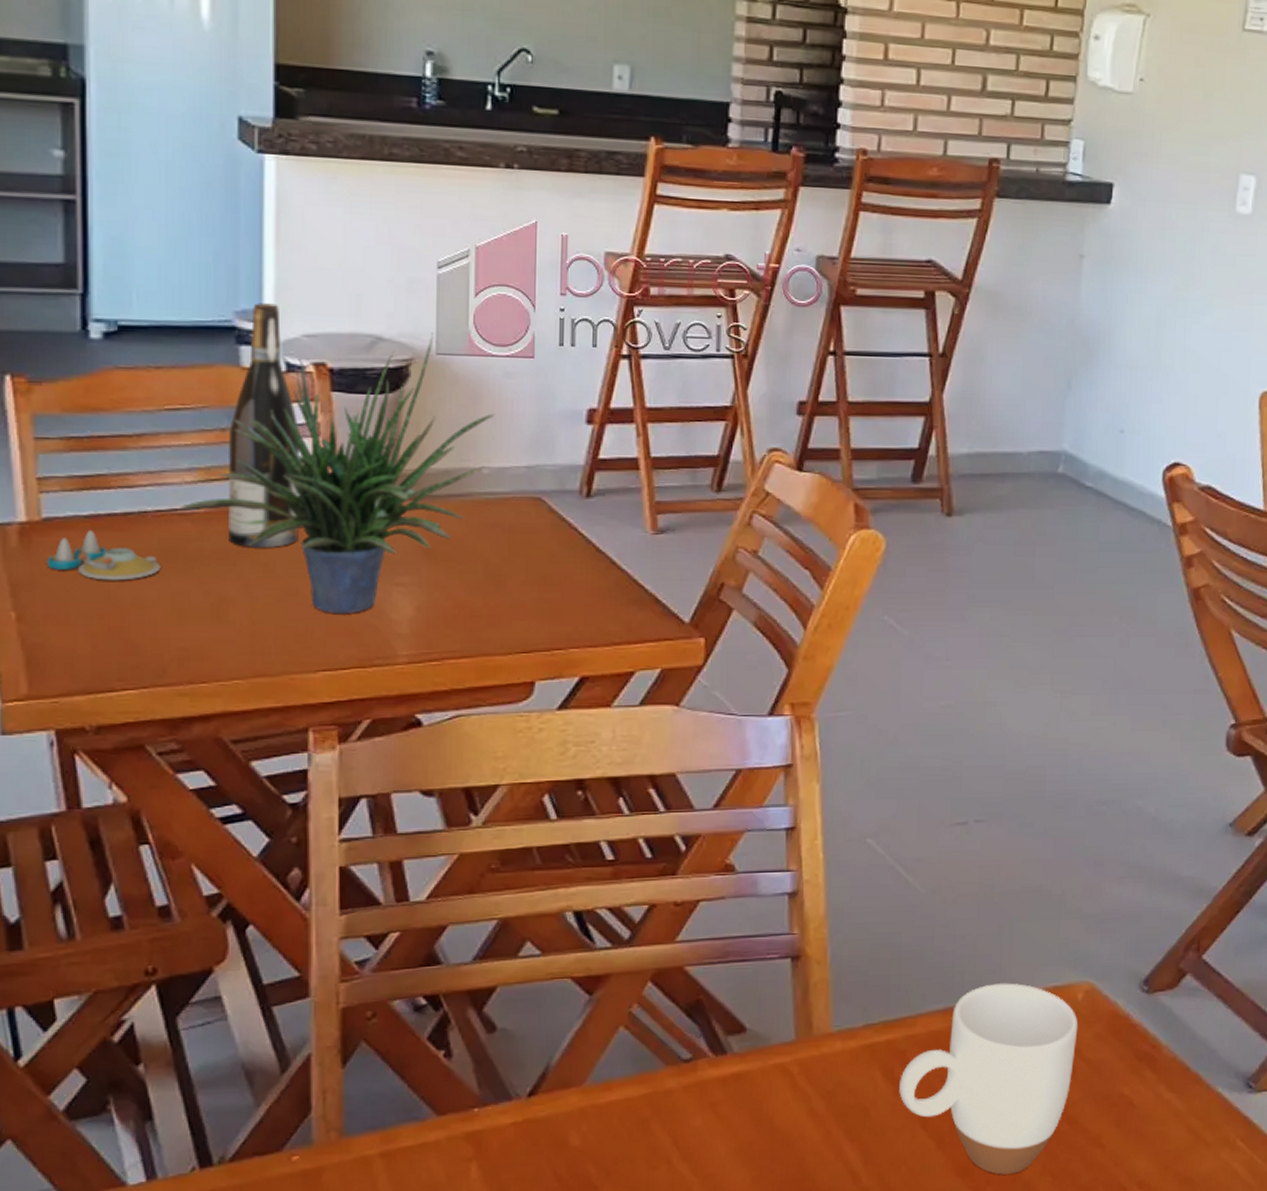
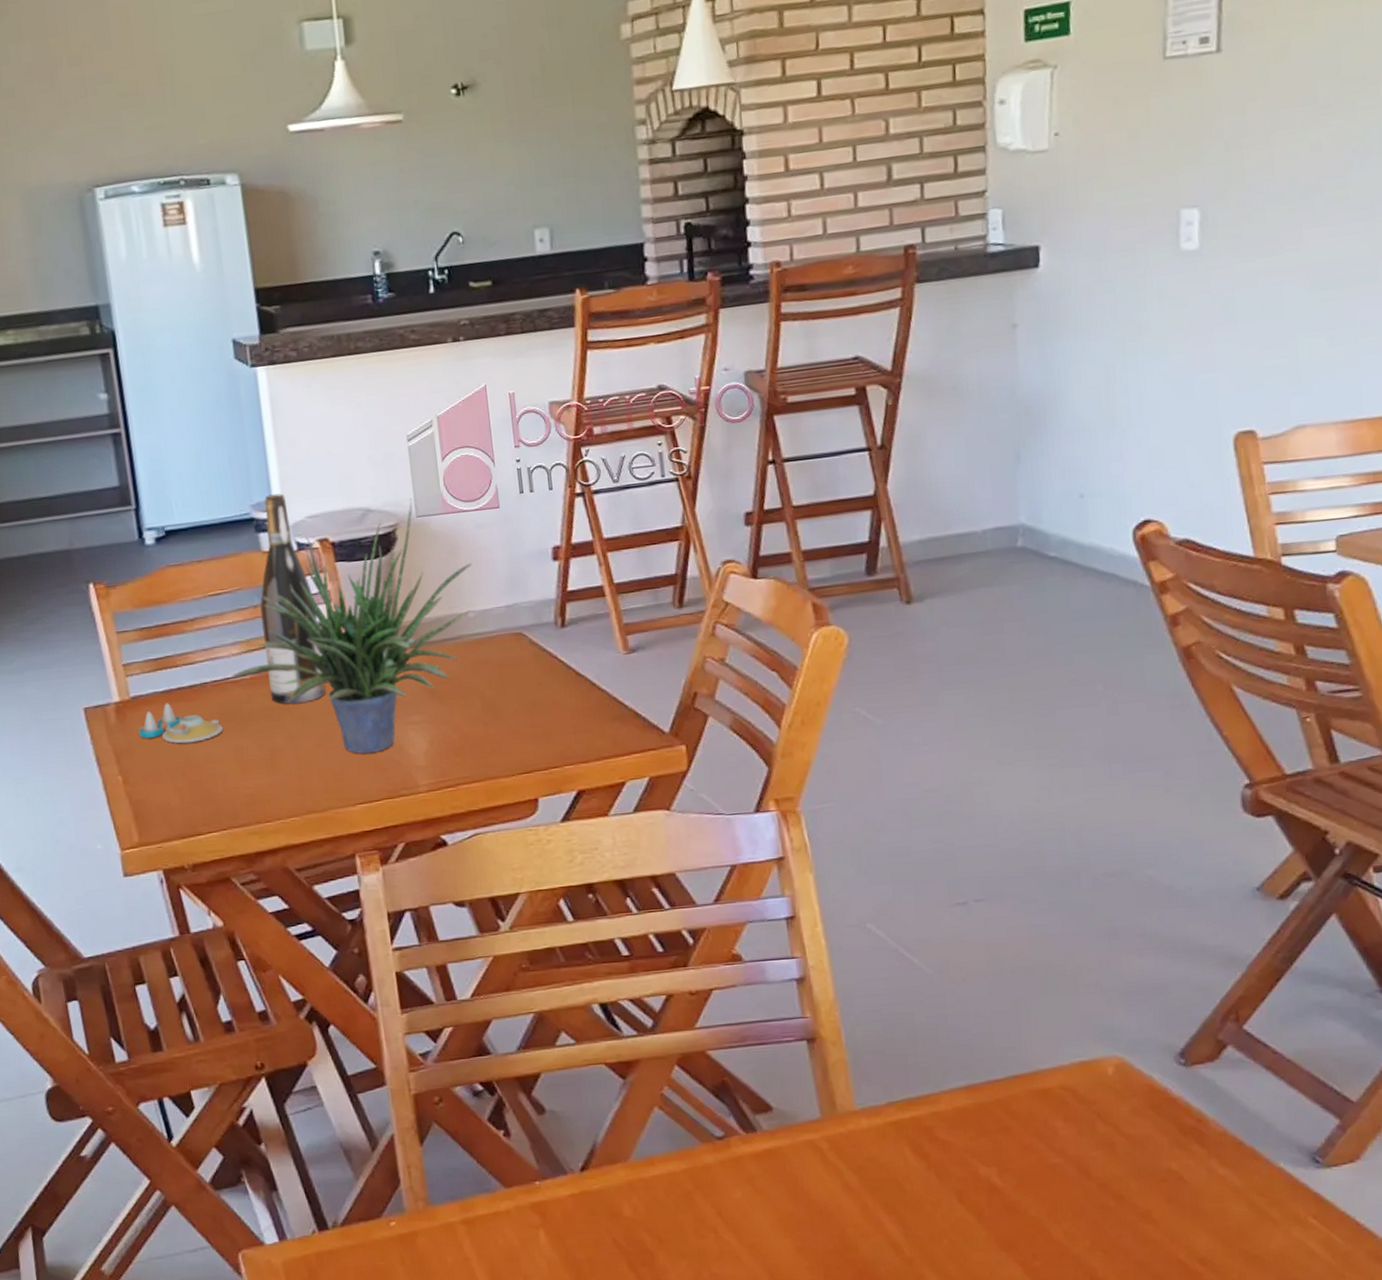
mug: present [899,983,1079,1175] -> none [930,1059,1113,1249]

